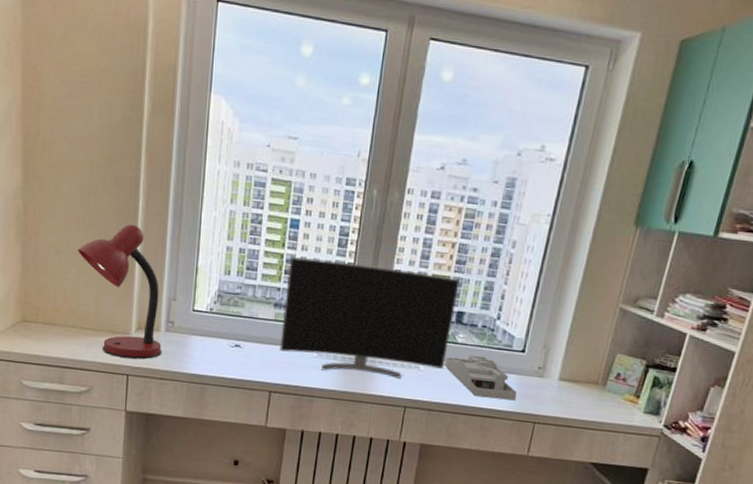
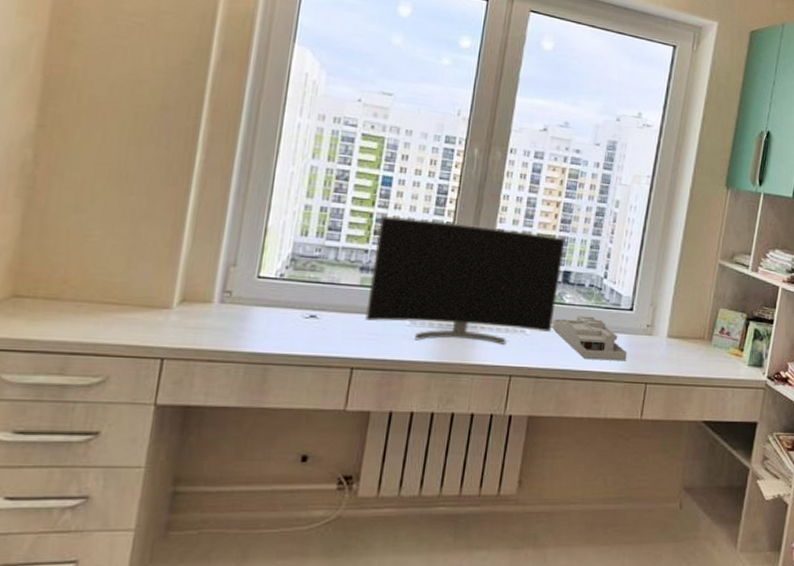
desk lamp: present [78,224,162,360] -> none [106,178,215,338]

